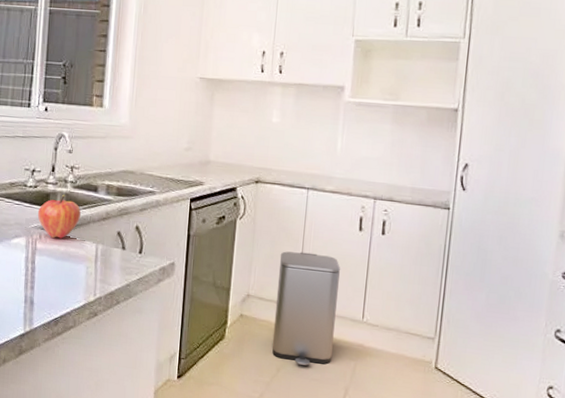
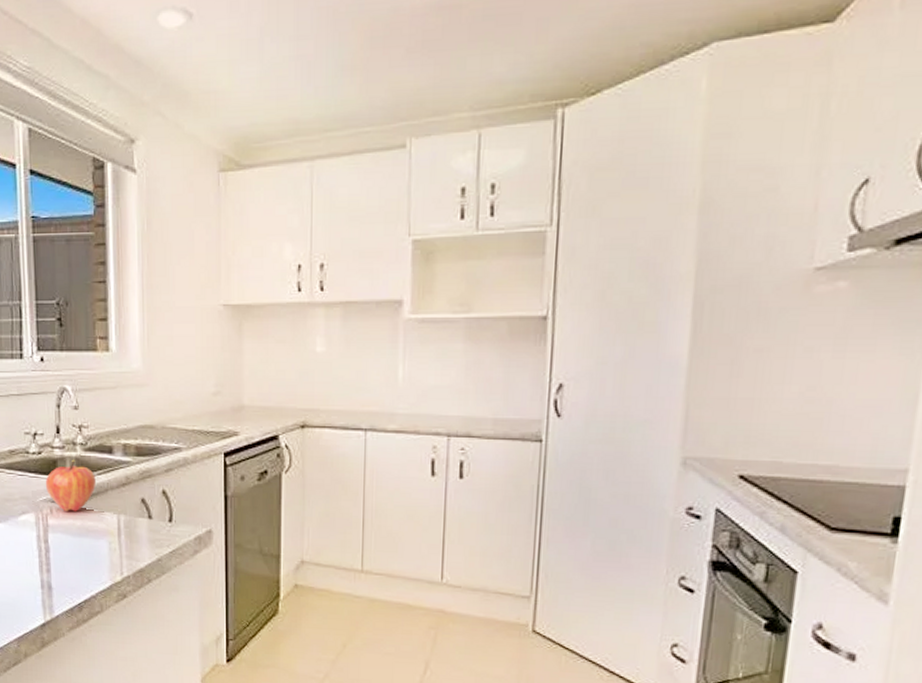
pedal bin: present [272,251,341,366] -> none [335,506,412,638]

